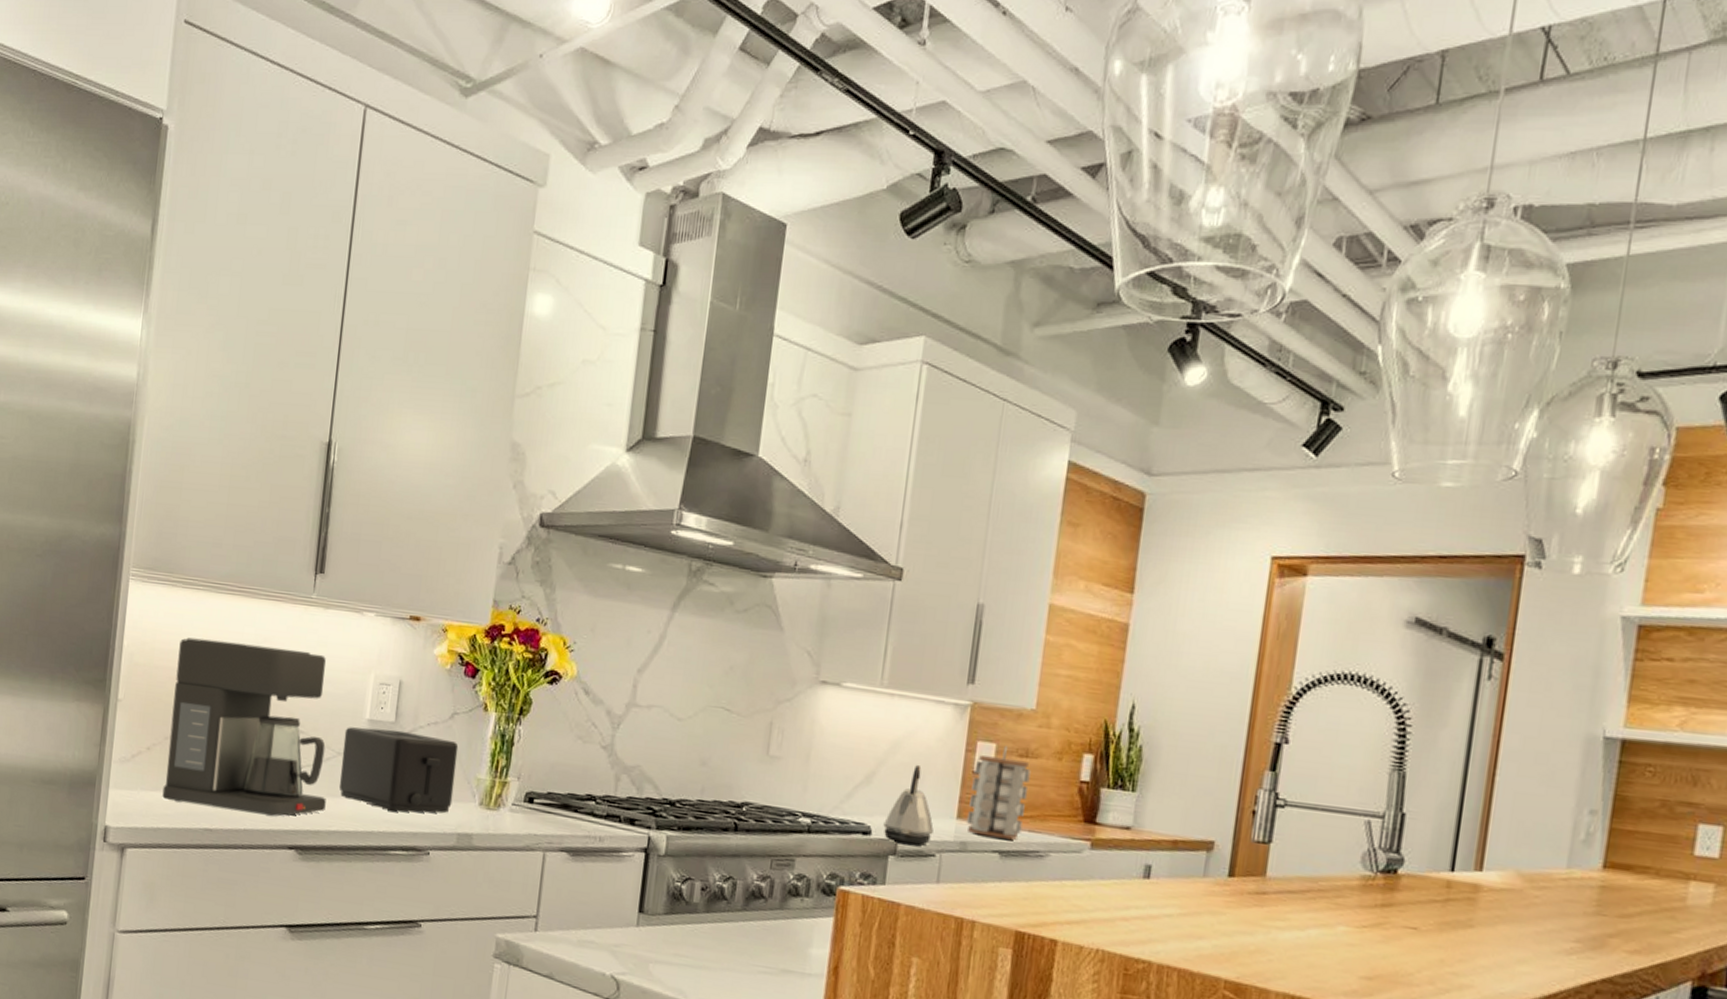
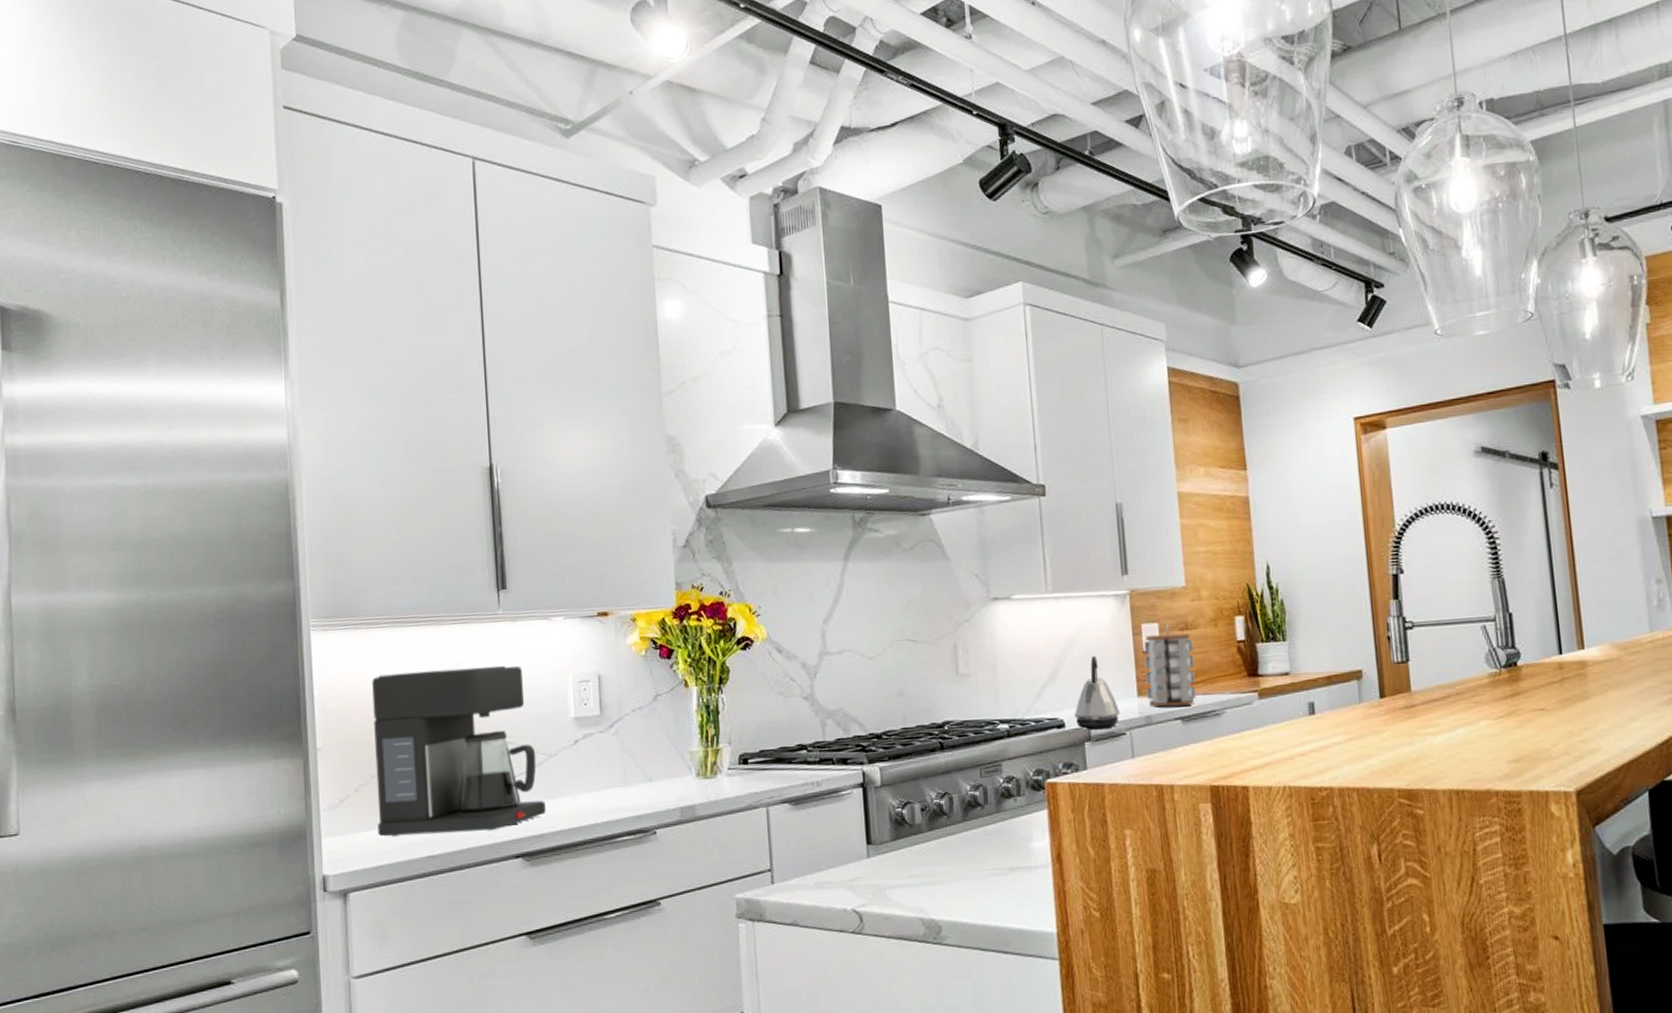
toaster: present [338,727,459,814] -> none [552,721,670,800]

